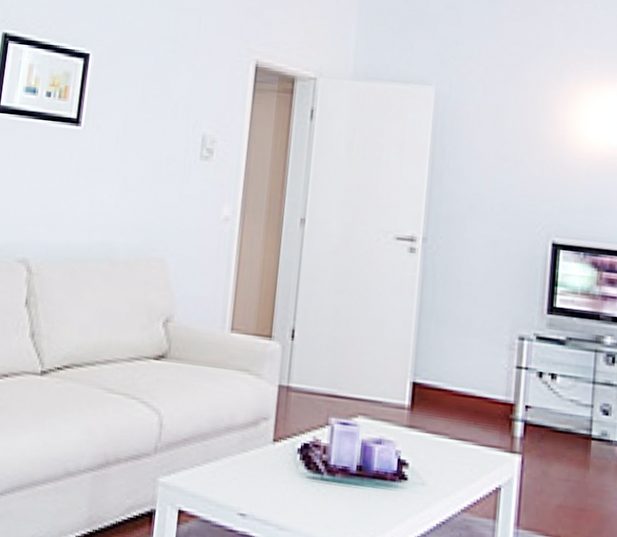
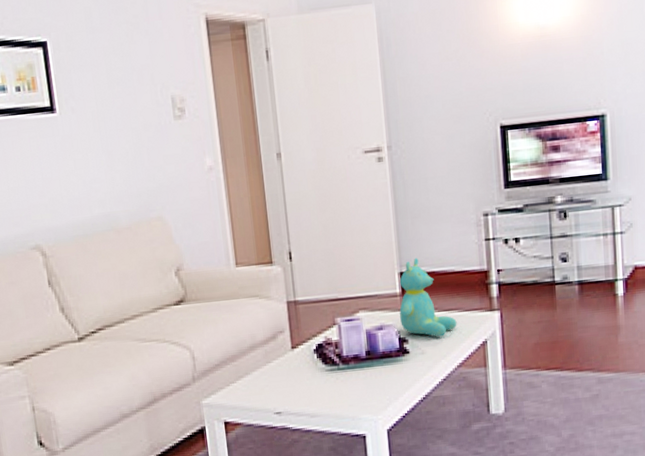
teddy bear: none [403,369,469,470] -> present [399,257,457,337]

